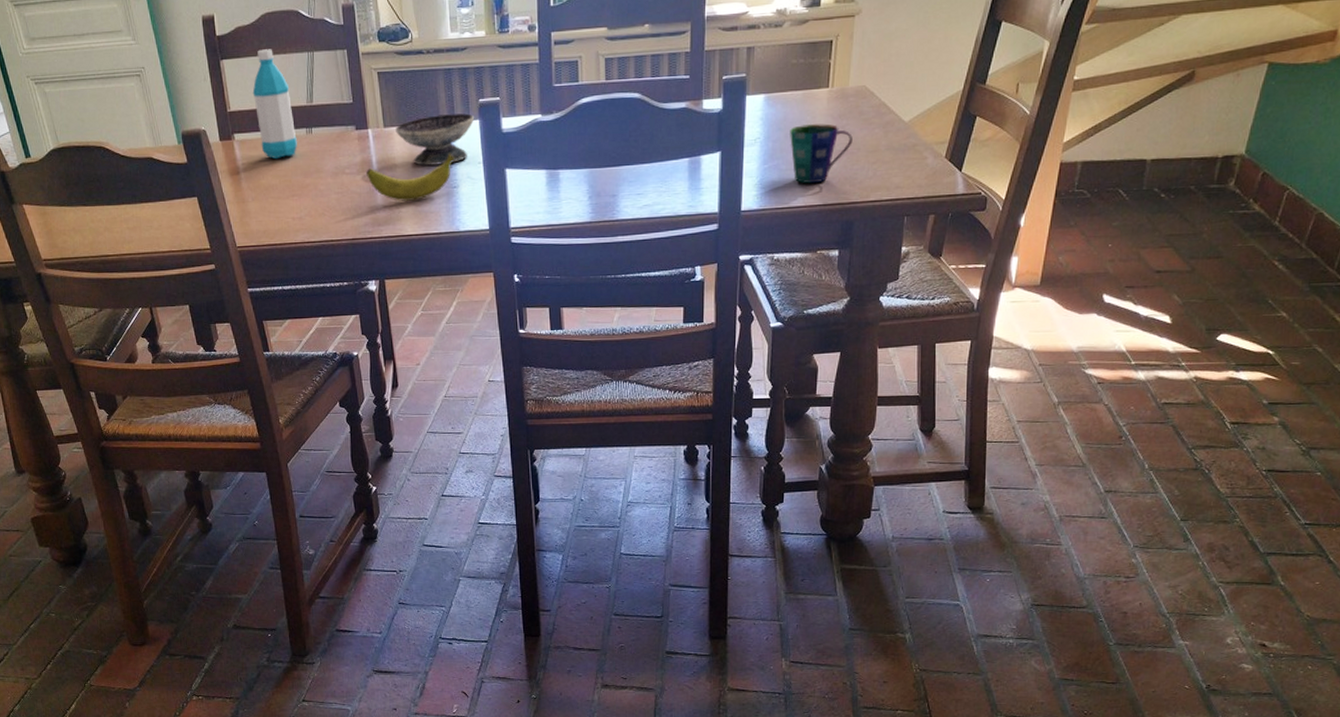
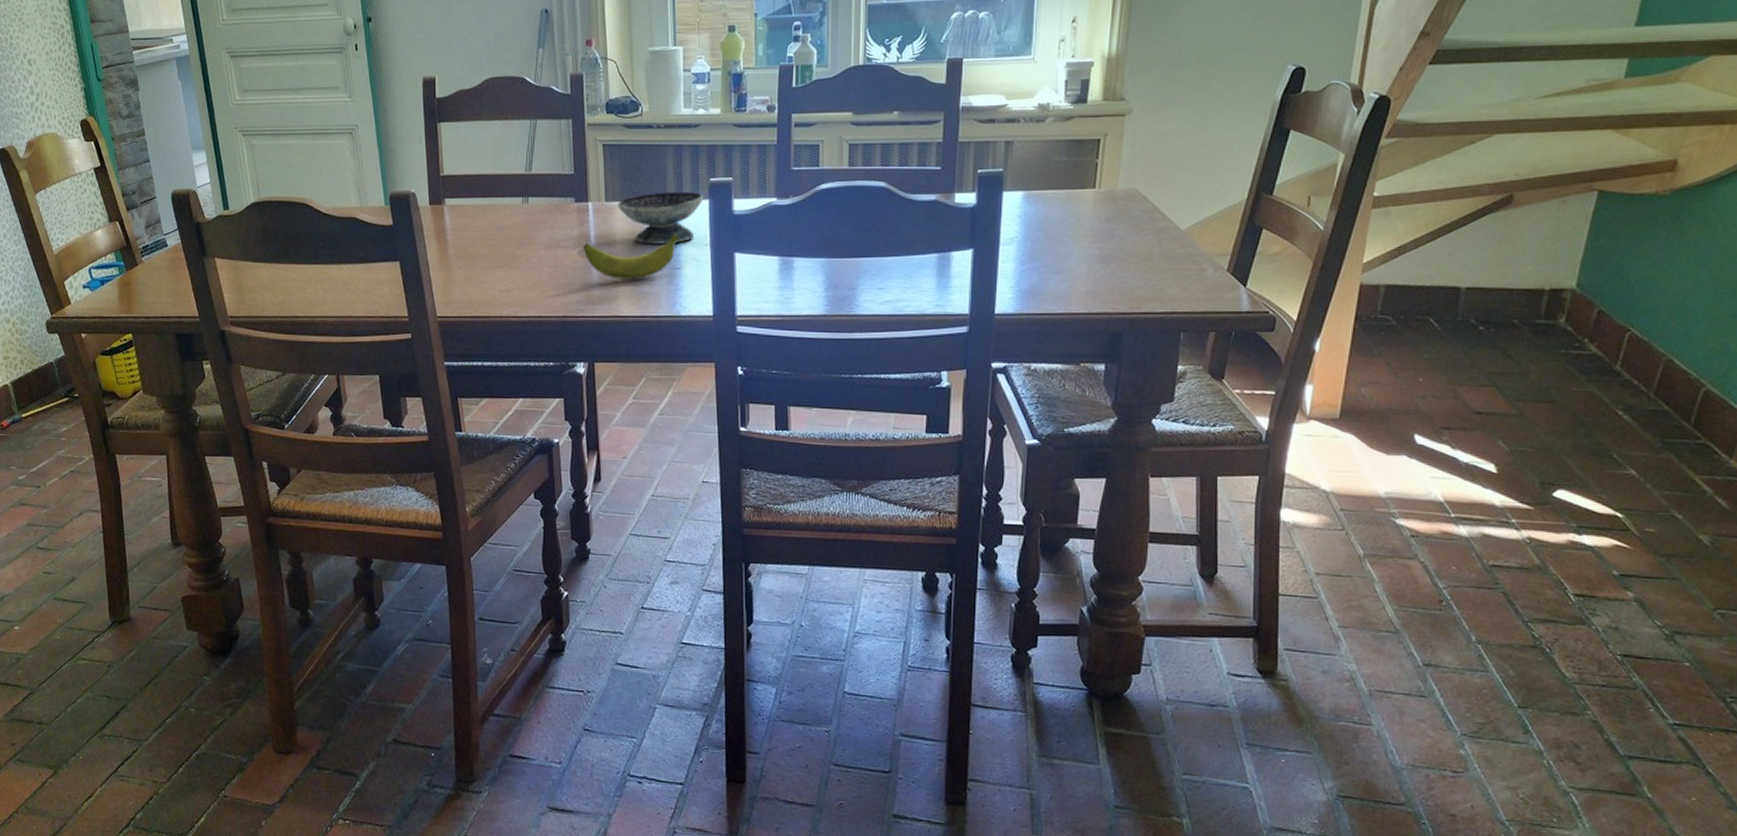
water bottle: present [252,49,297,160] -> none [468,114,511,228]
cup: present [790,124,853,184] -> none [1051,226,1122,290]

